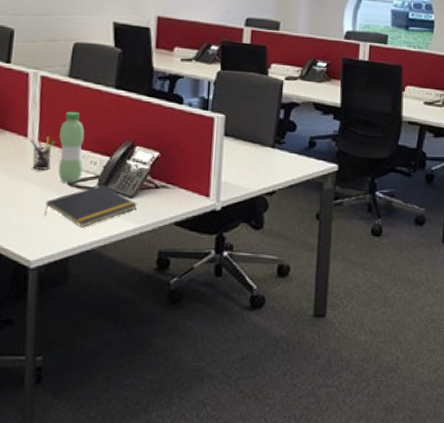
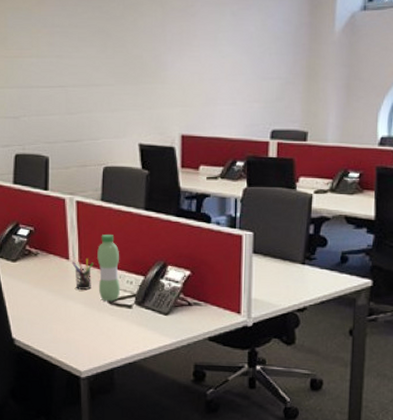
notepad: present [44,184,138,228] -> none [90,302,173,342]

